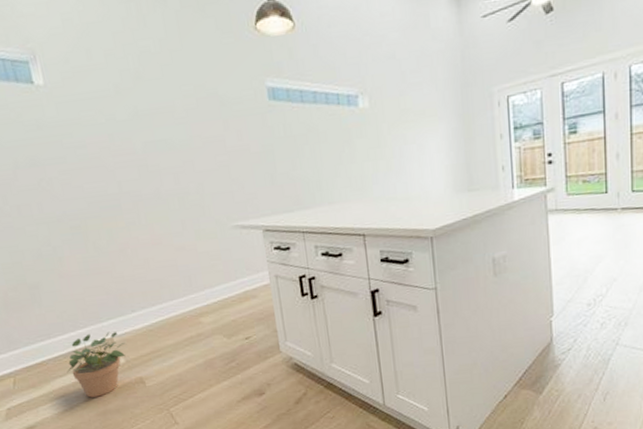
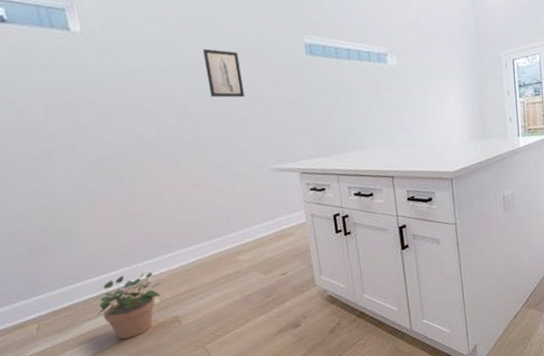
wall art: none [161,97,205,150] -> present [202,48,245,98]

